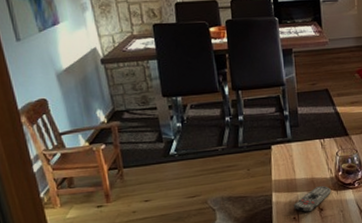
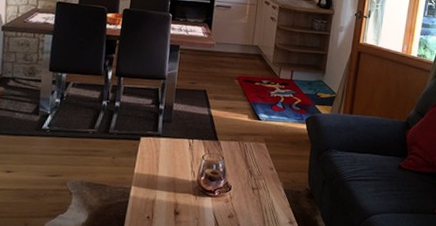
remote control: present [293,186,332,213] -> none [149,188,191,214]

